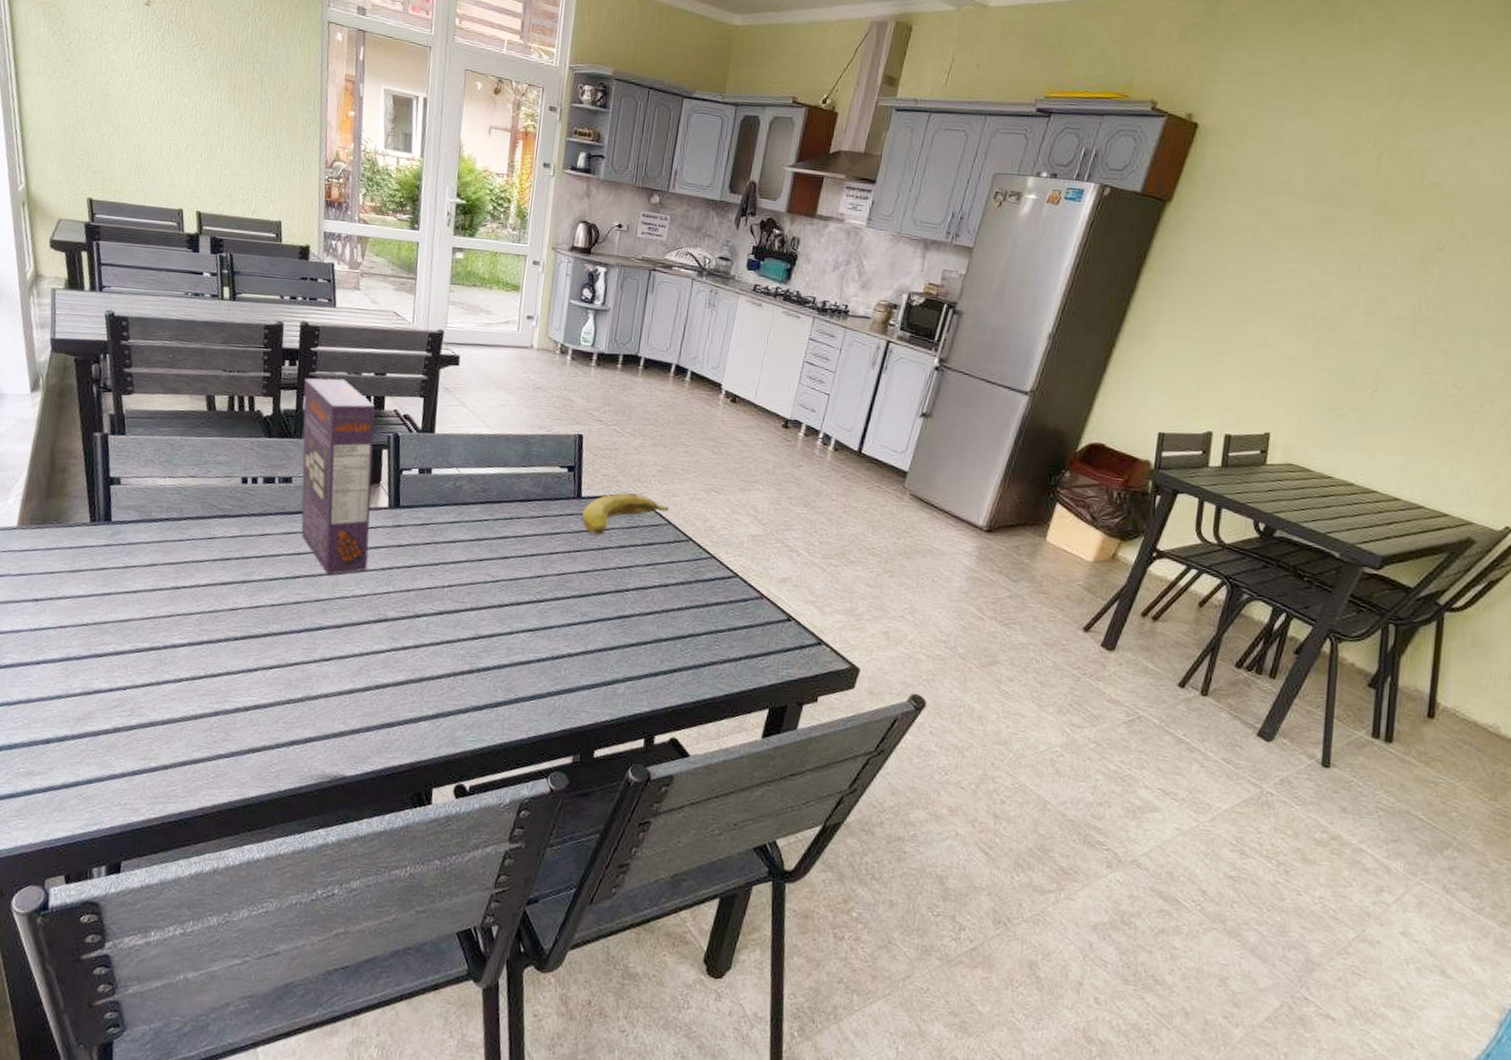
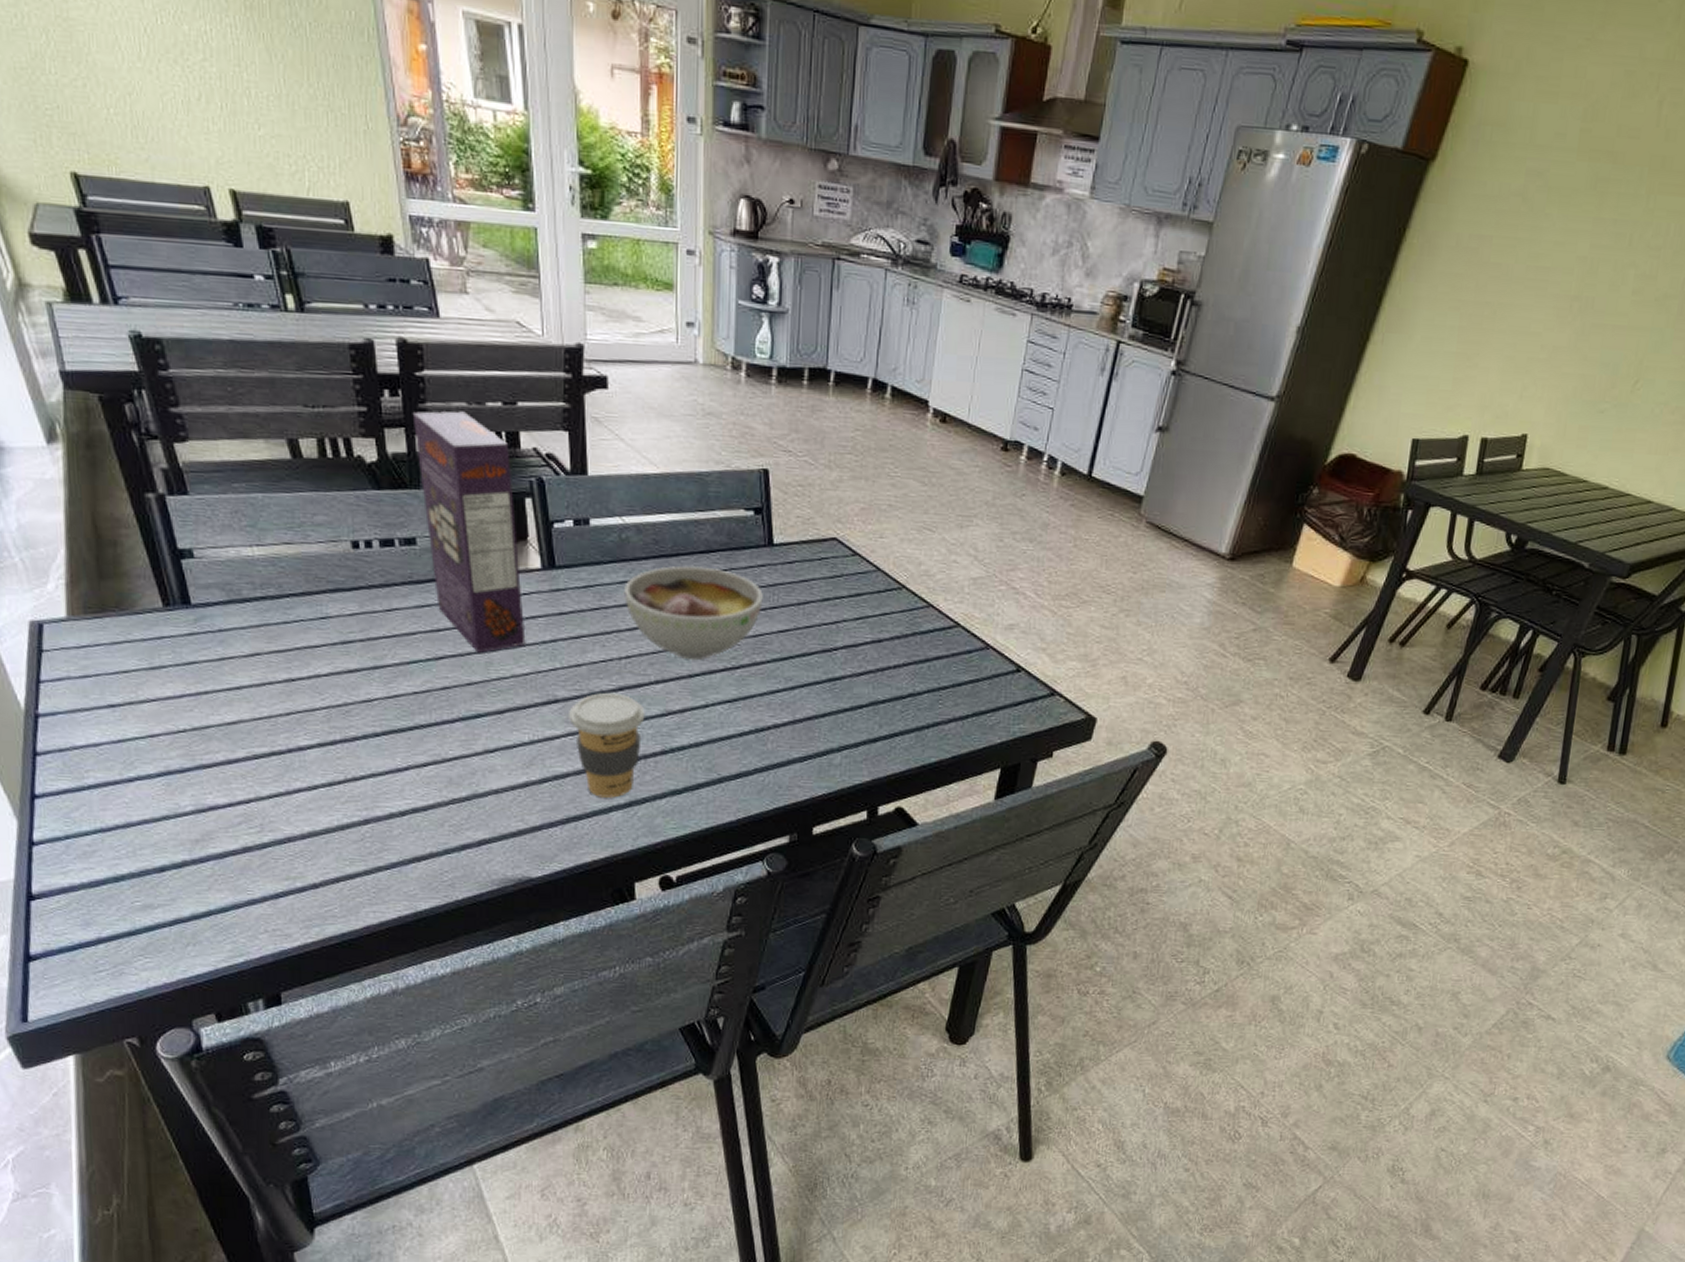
coffee cup: none [394,615,459,709] -> present [569,692,645,798]
bowl: none [453,511,569,593] -> present [624,565,763,661]
banana: present [582,493,669,535] -> none [776,537,876,588]

